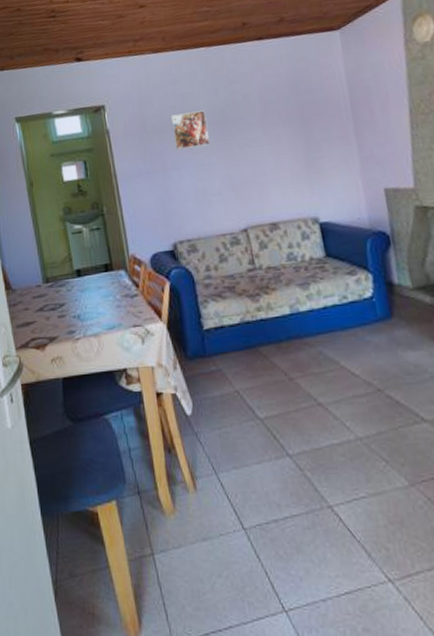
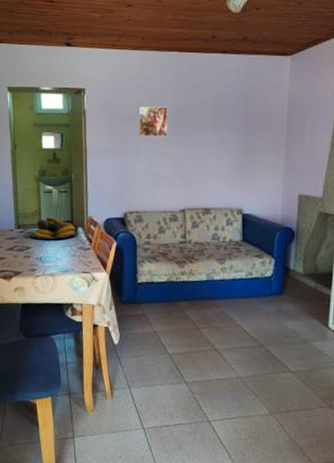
fruit bowl: none [61,262,122,293] -> present [29,217,79,240]

